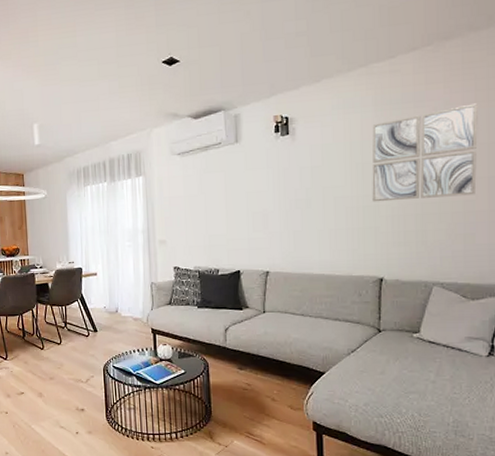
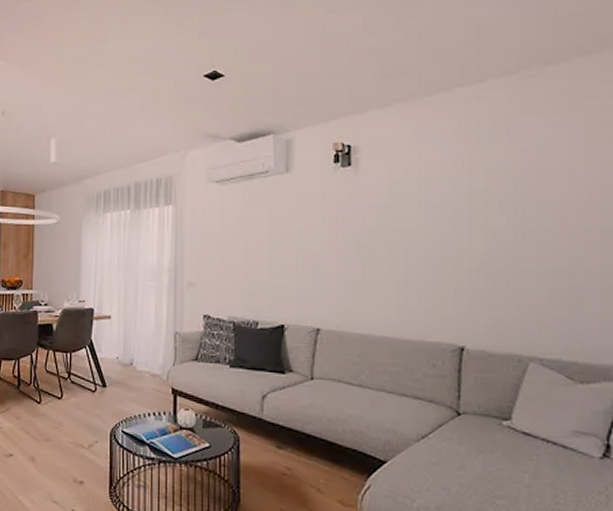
wall art: present [372,103,478,202] -> none [452,140,588,253]

